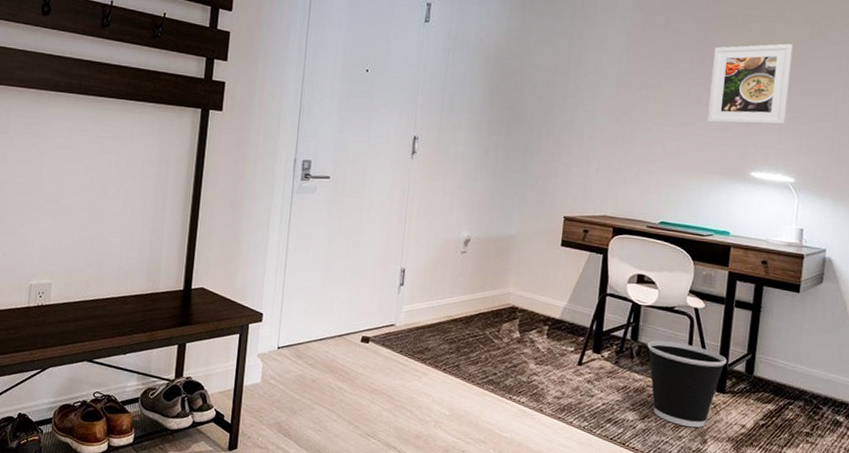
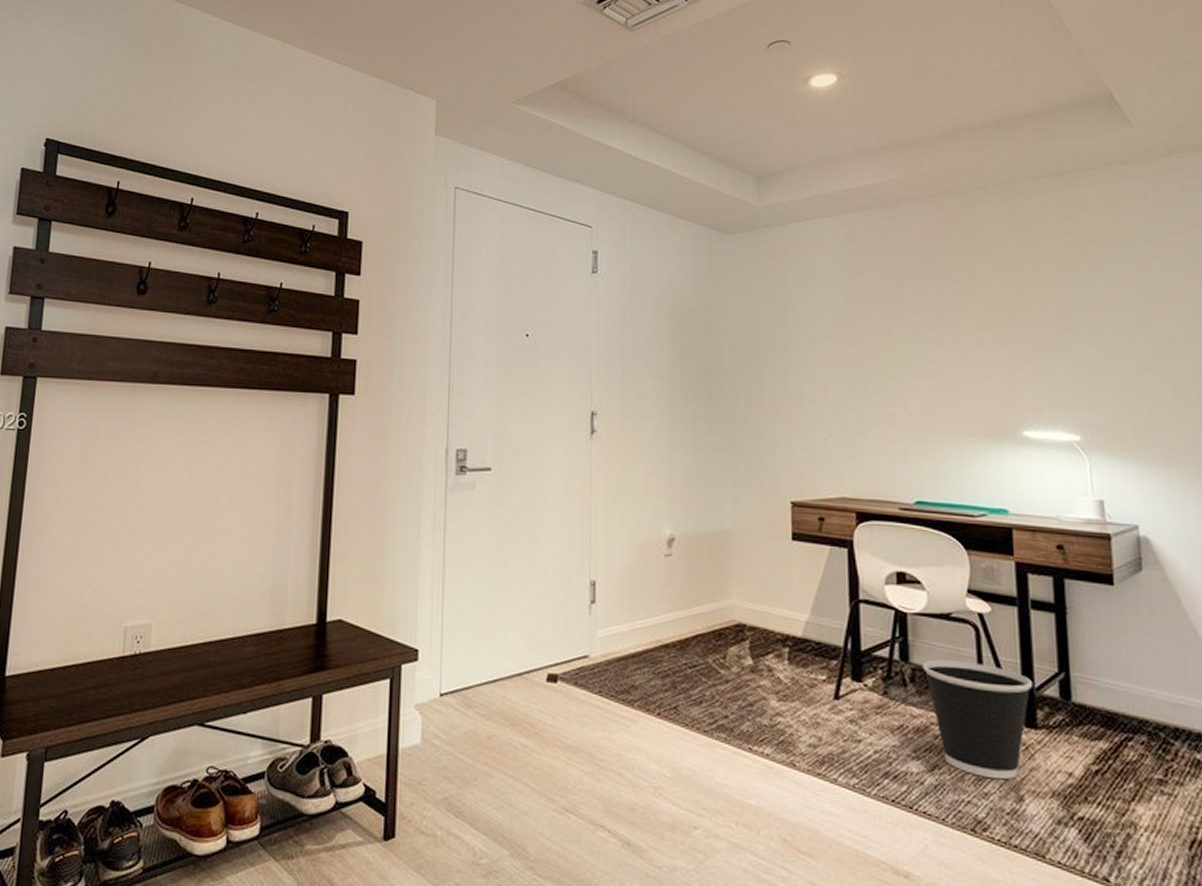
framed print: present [707,43,793,125] -> none [952,270,1055,372]

